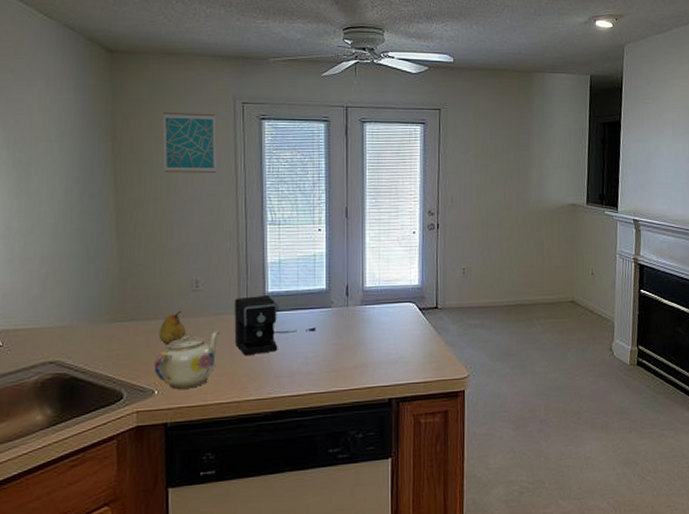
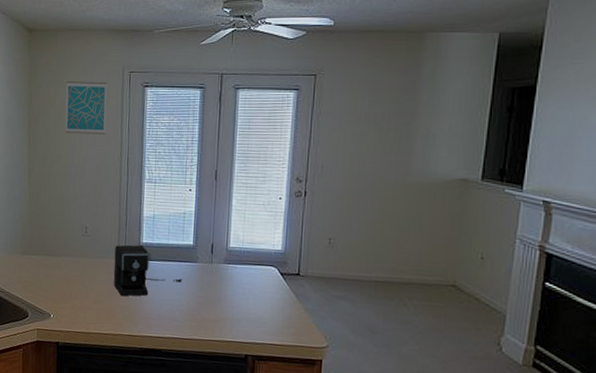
teapot: present [155,330,221,389] -> none [51,271,103,317]
fruit: present [158,310,186,345] -> none [55,250,76,279]

